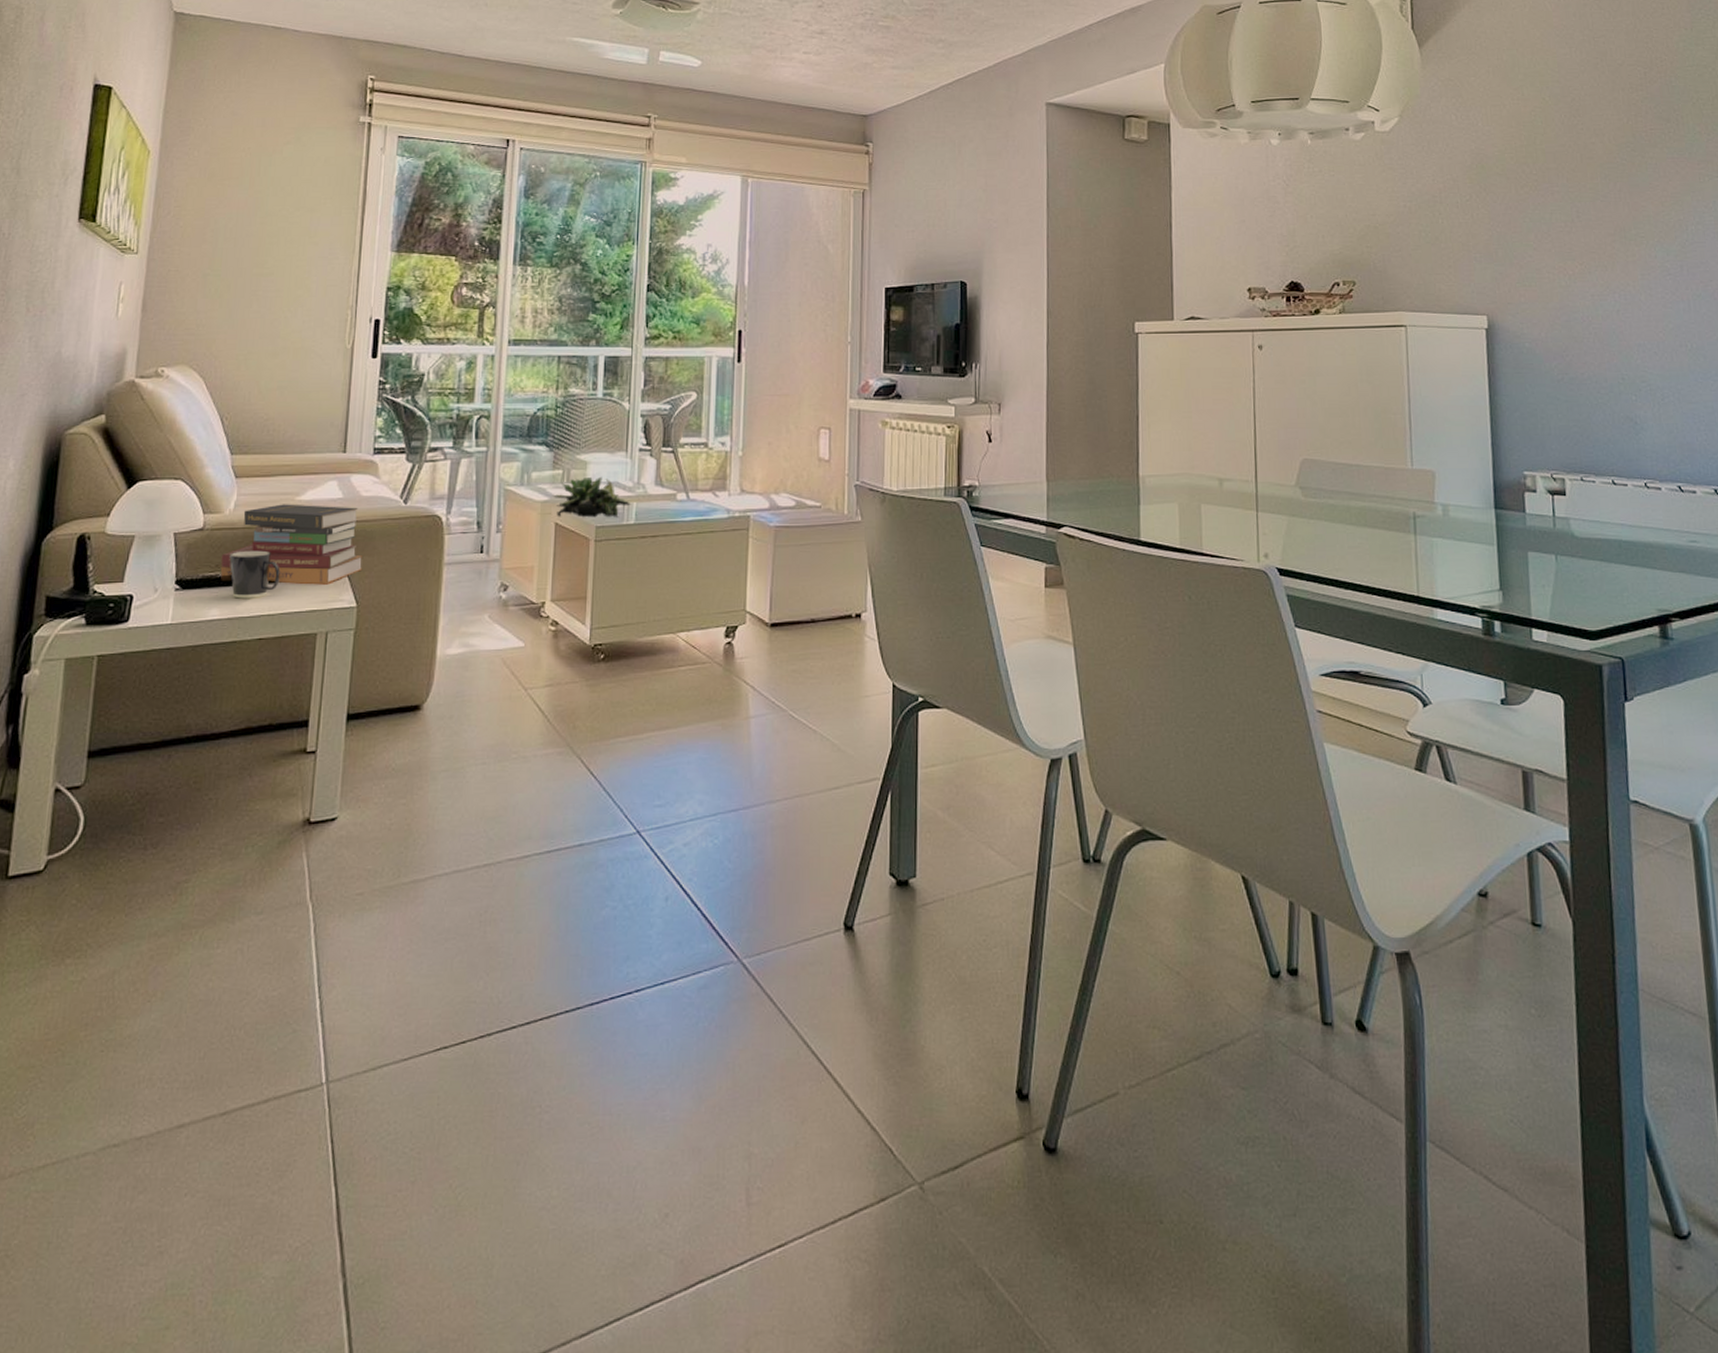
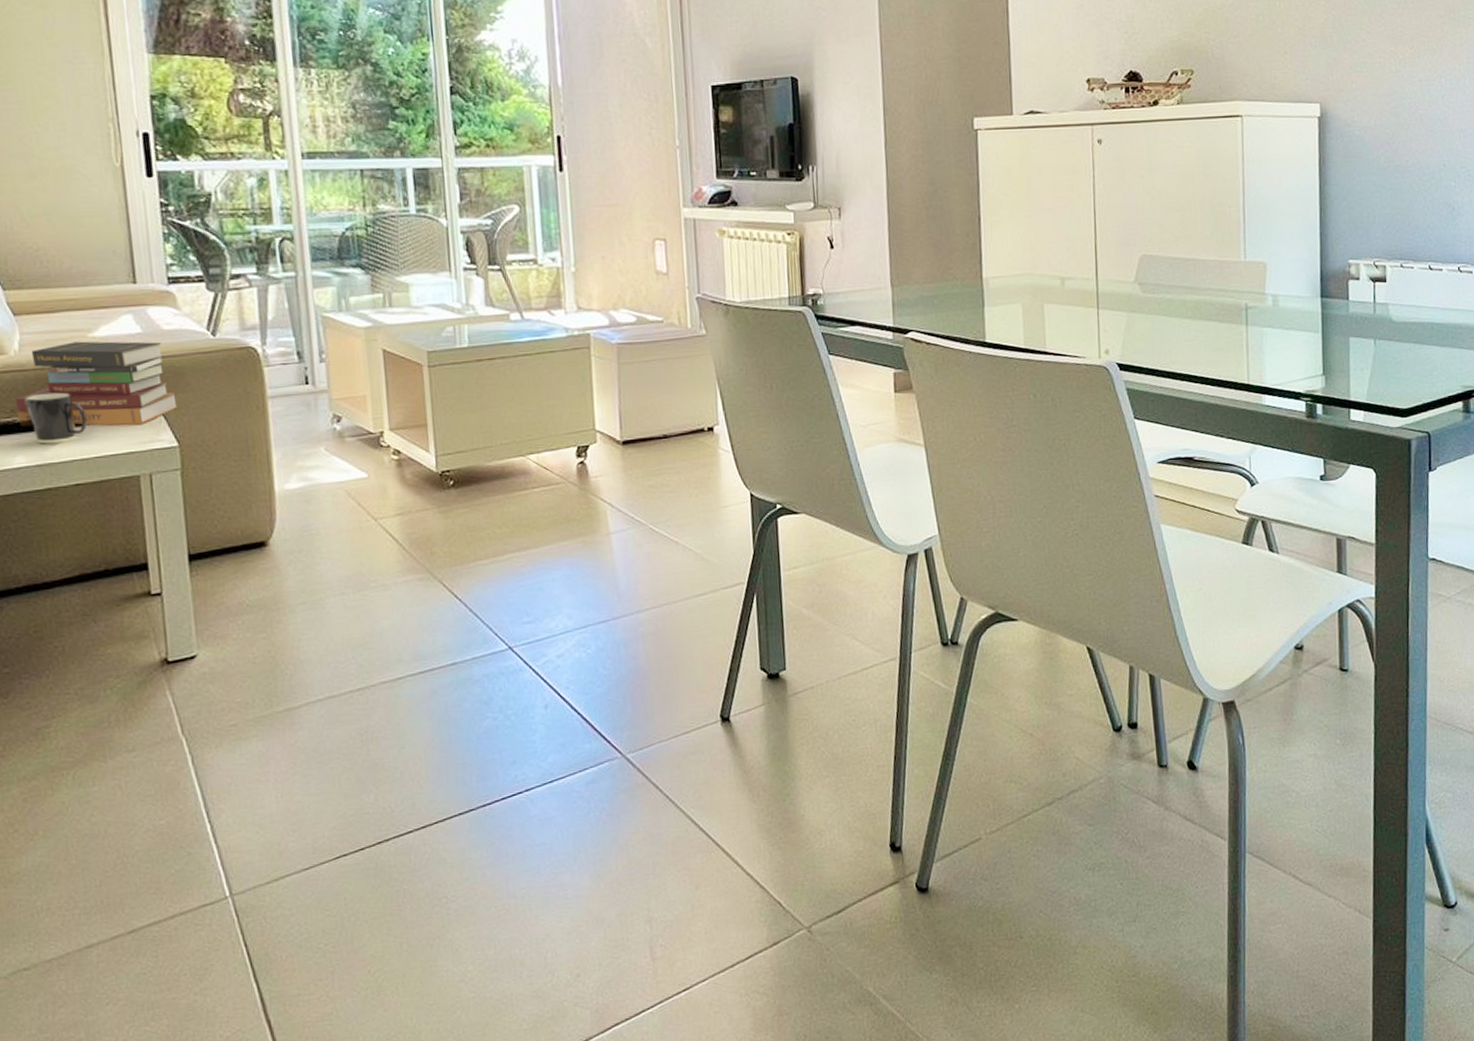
succulent plant: present [553,476,631,518] -> none [376,298,463,343]

